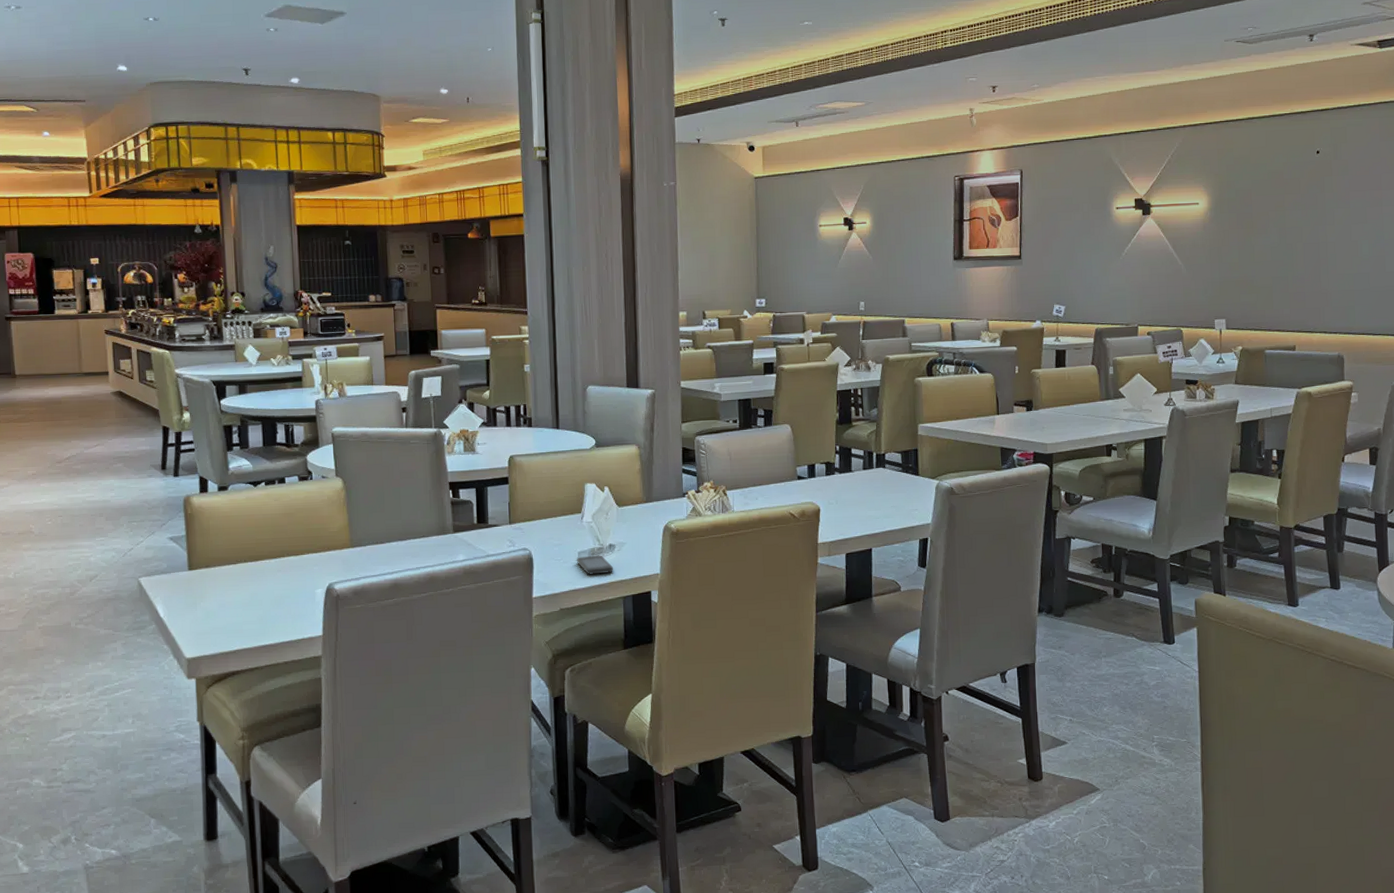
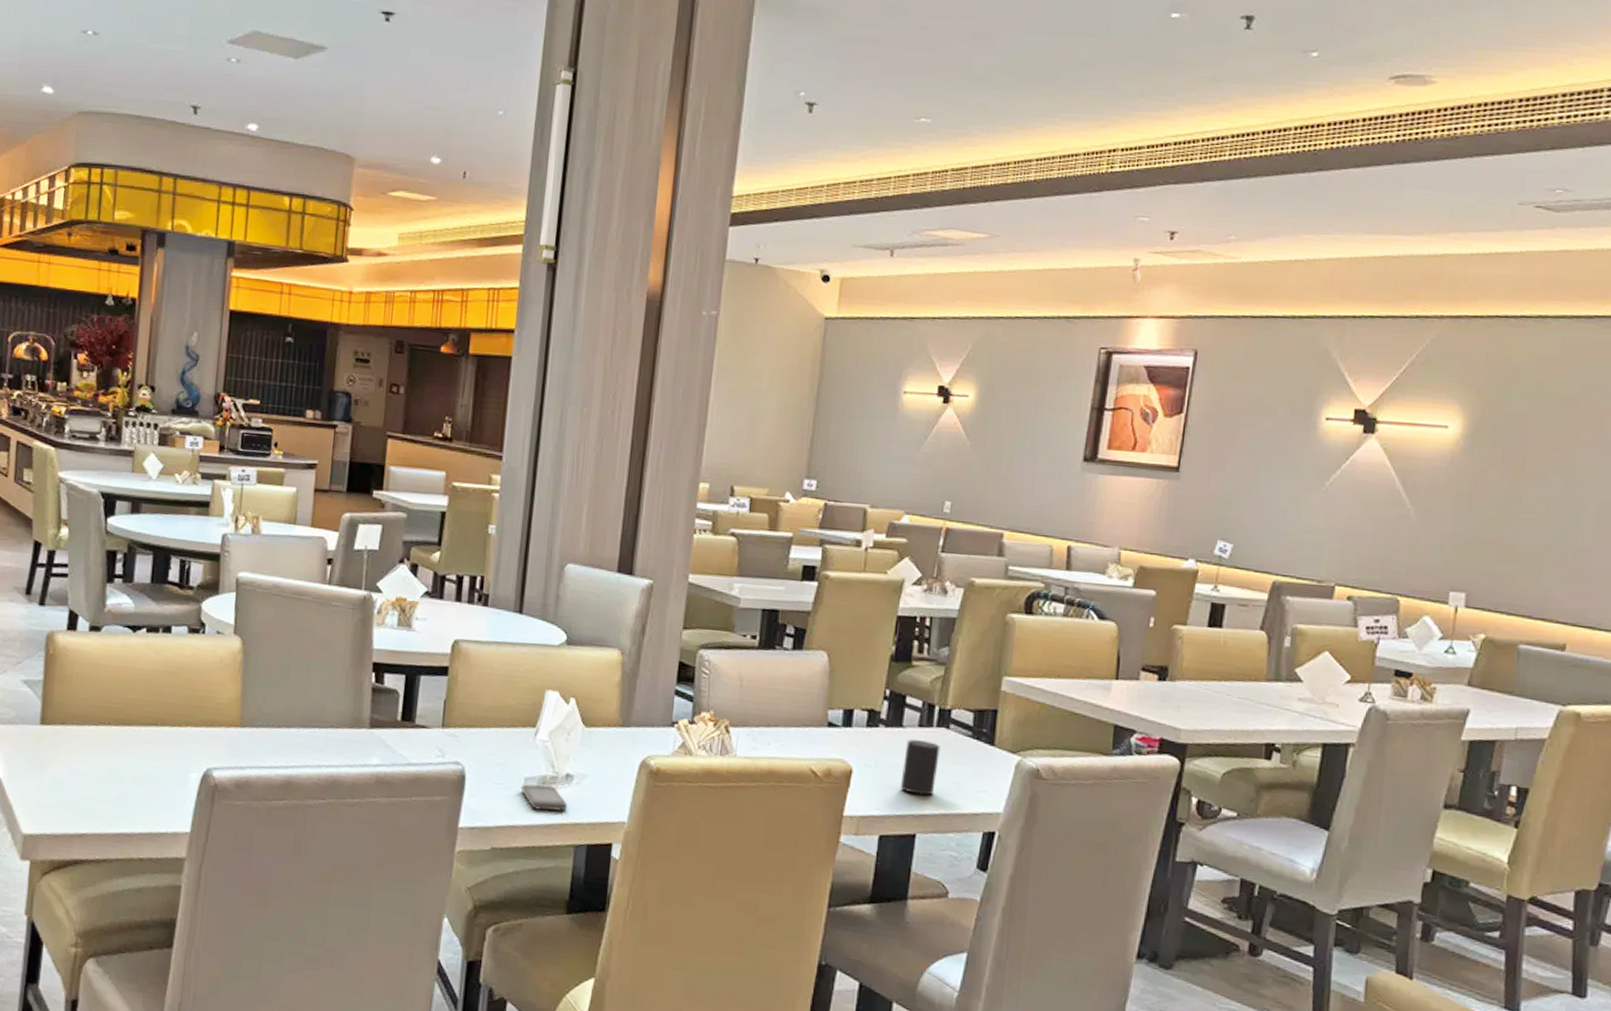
cup: none [855,479,881,519] -> present [900,739,940,796]

